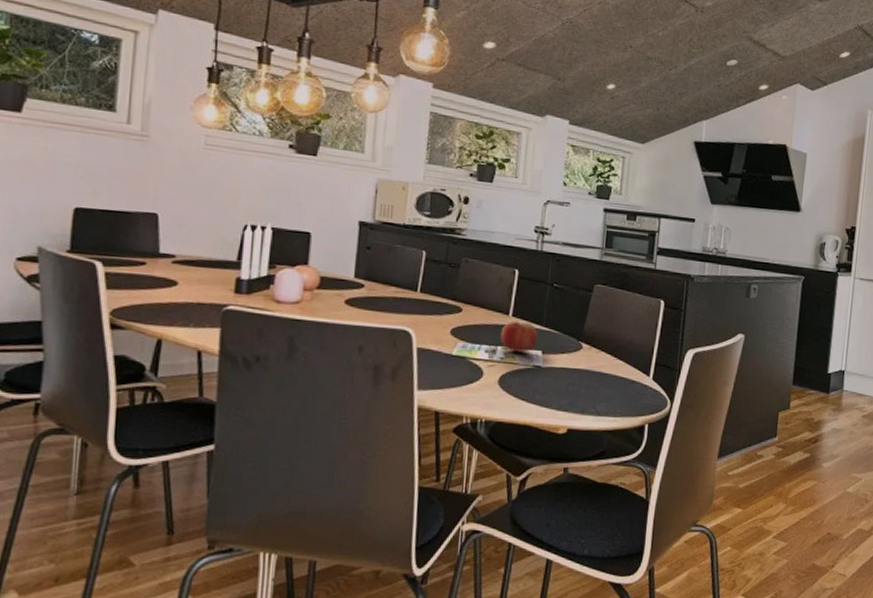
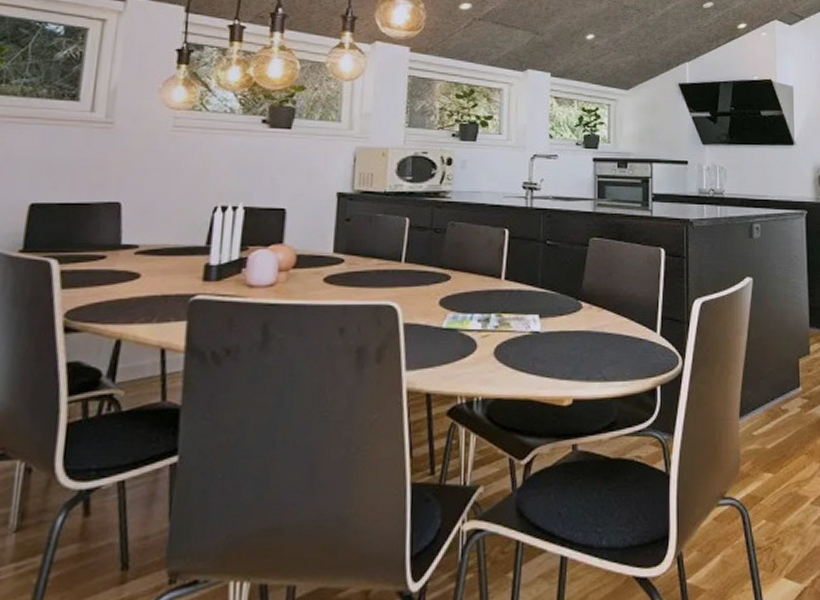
fruit: present [500,321,538,352] -> none [493,284,534,318]

